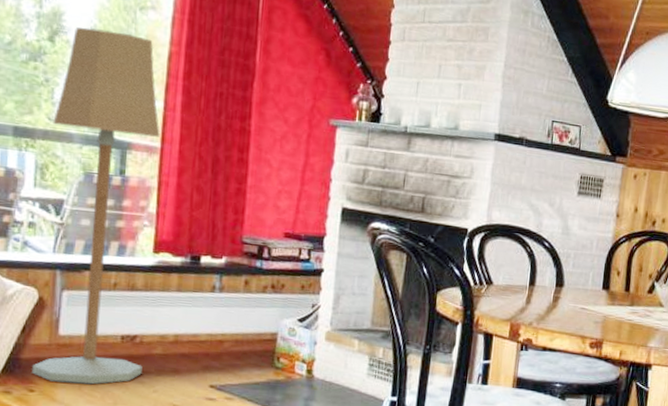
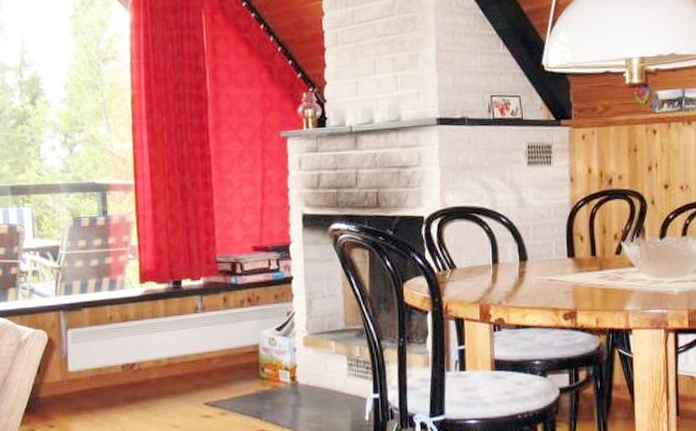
floor lamp: present [32,27,160,385] -> none [42,85,143,416]

